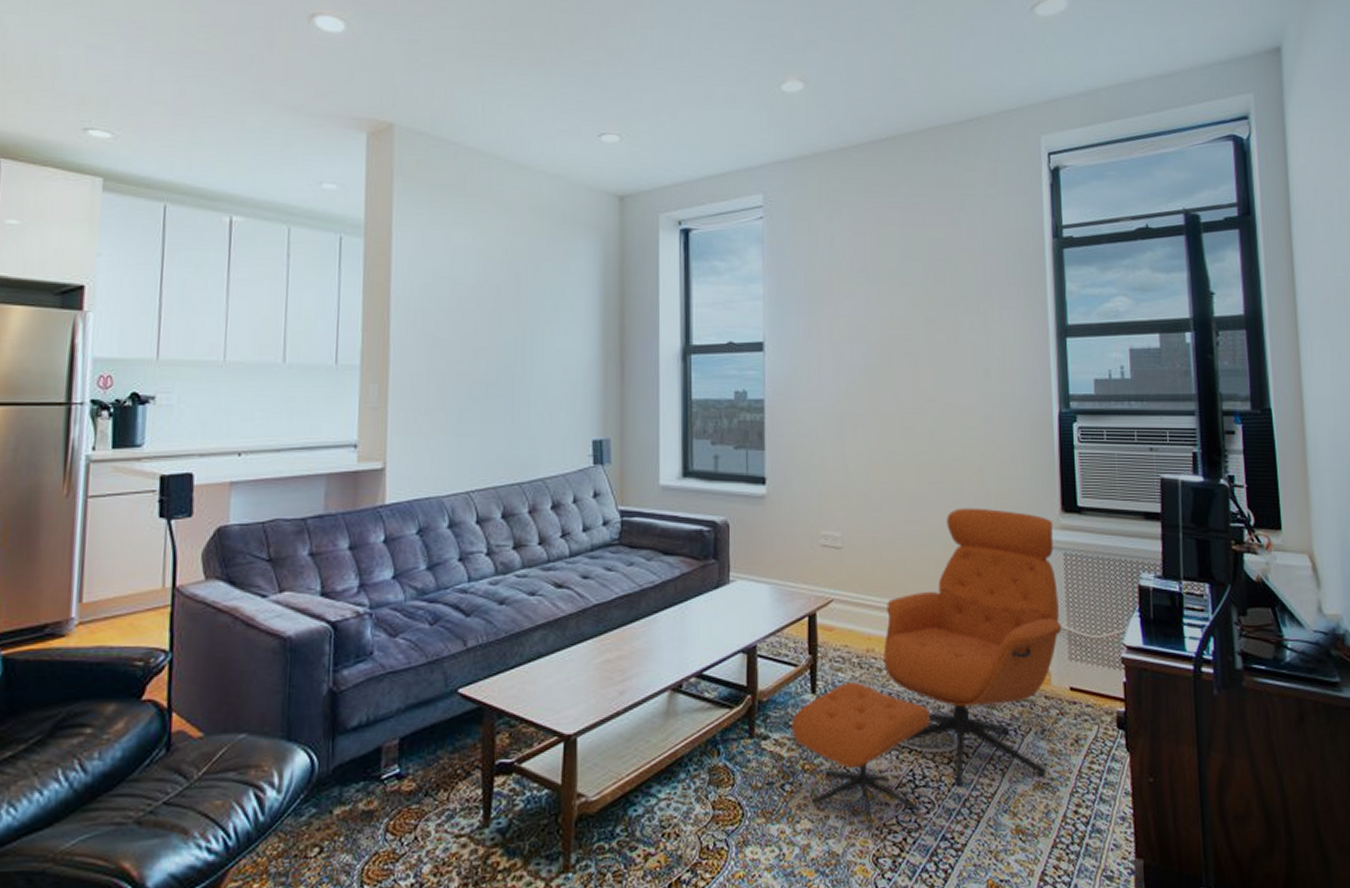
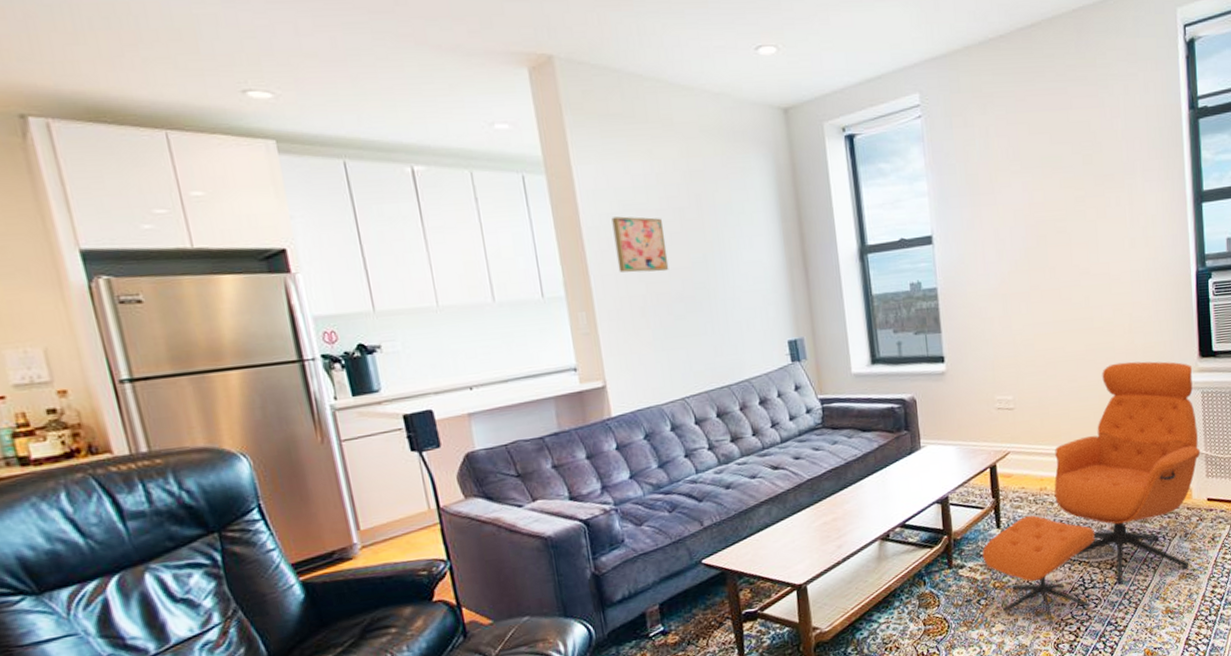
wall art: none [421,287,477,350] -> present [611,216,669,273]

